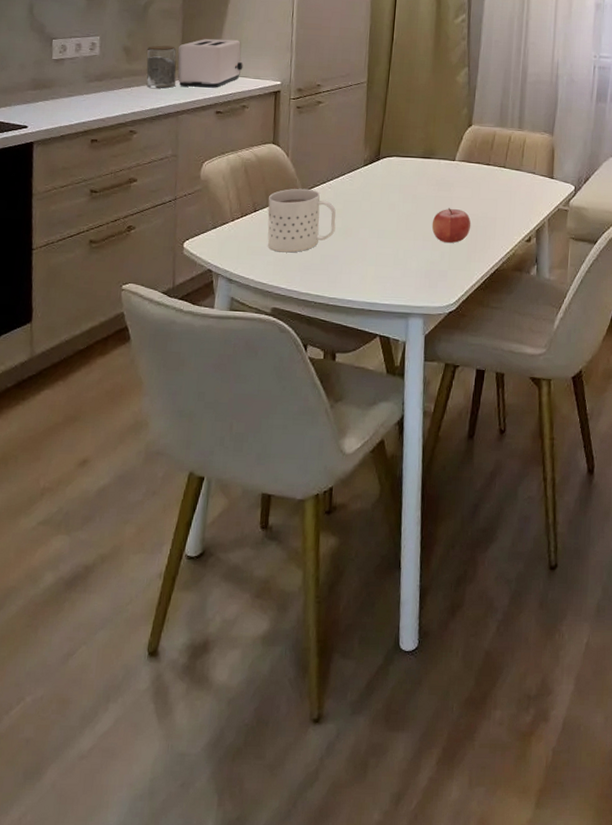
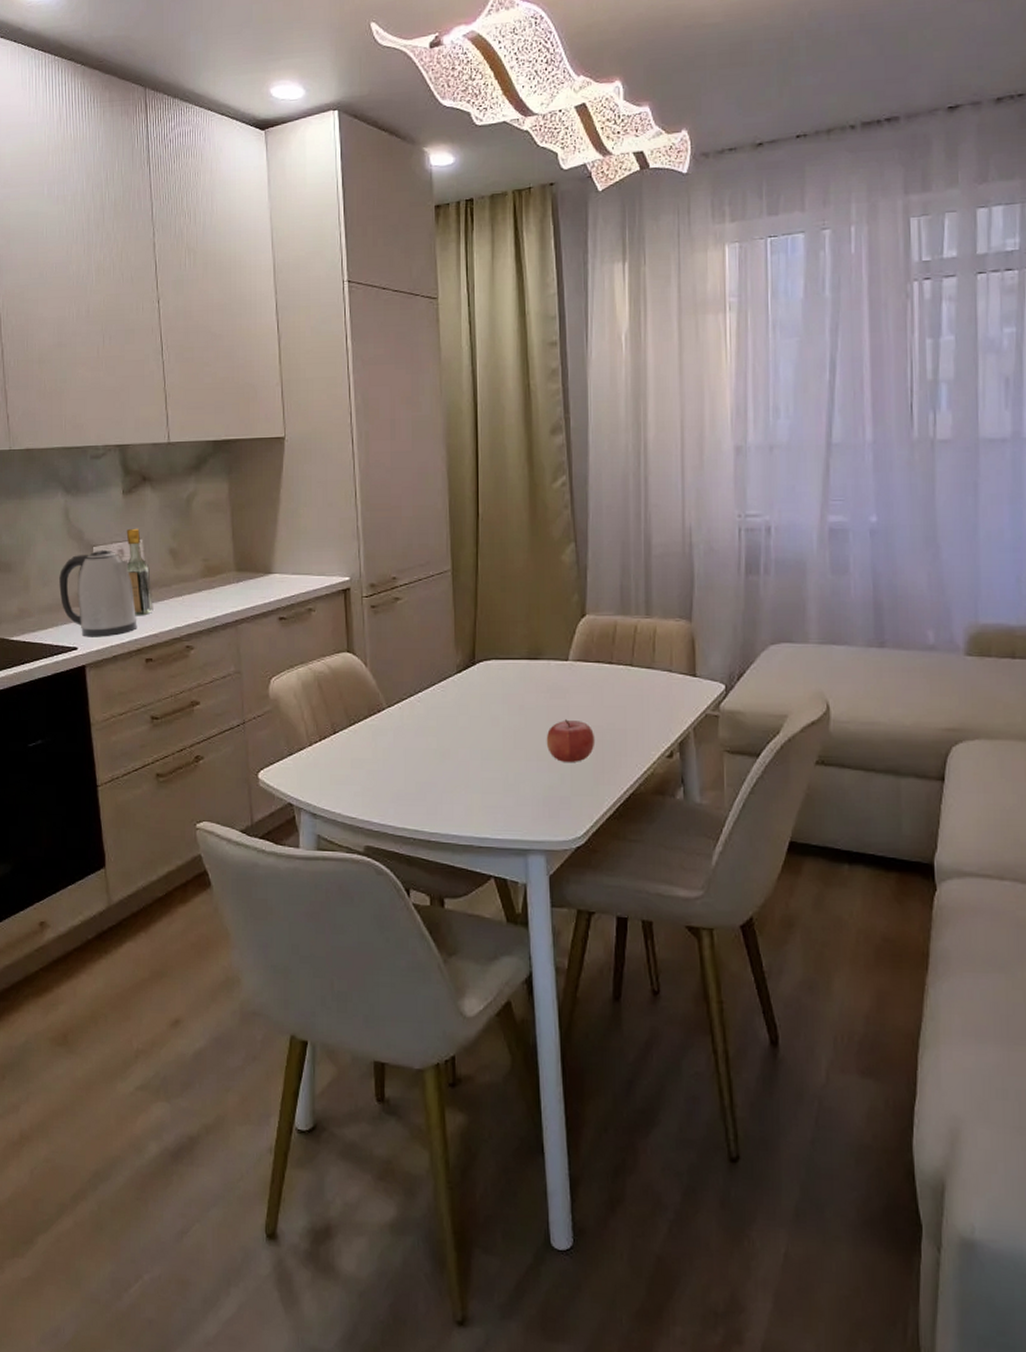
kettle: none [16,42,87,119] -> present [59,549,137,637]
bottle: none [82,26,104,102] -> present [126,528,153,615]
jar: present [146,45,177,89] -> none [195,544,231,595]
toaster: present [177,38,243,88] -> none [229,531,305,590]
mug: present [267,188,336,253] -> none [348,703,430,781]

